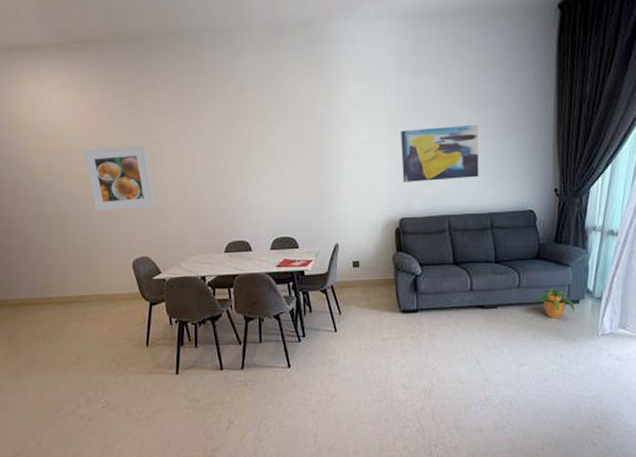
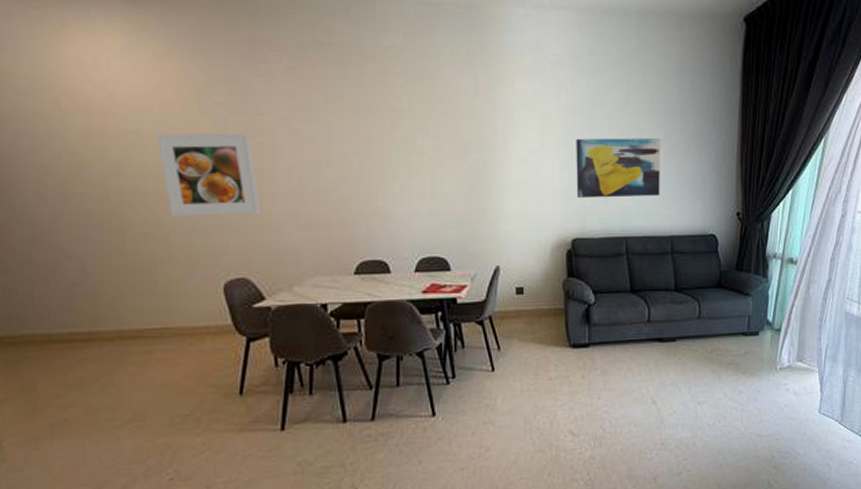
potted plant: present [534,288,574,319] -> none [714,319,754,353]

